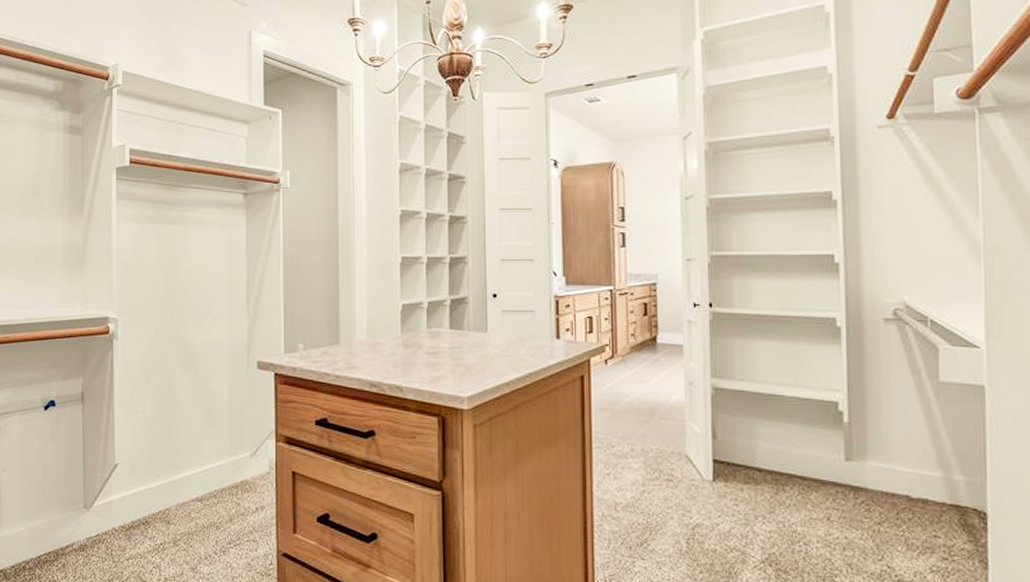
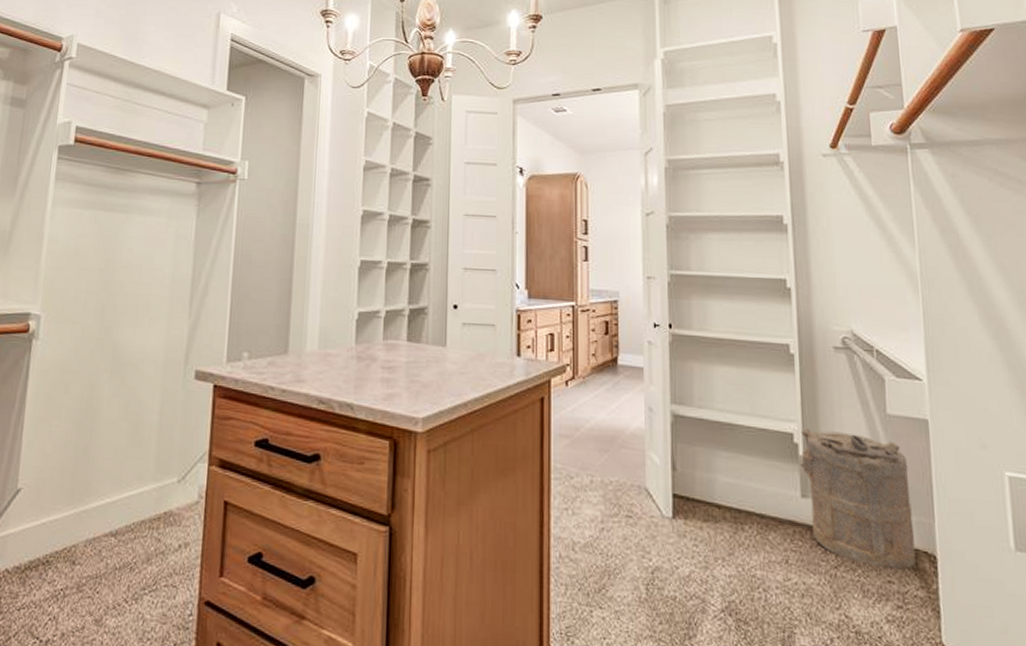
laundry hamper: none [844,397,965,525] -> present [800,428,916,569]

